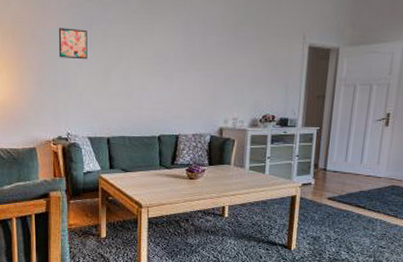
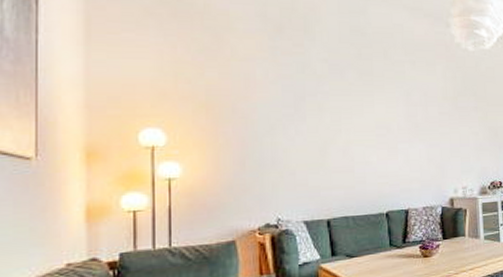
wall art: present [58,28,87,60] -> none [265,100,301,134]

